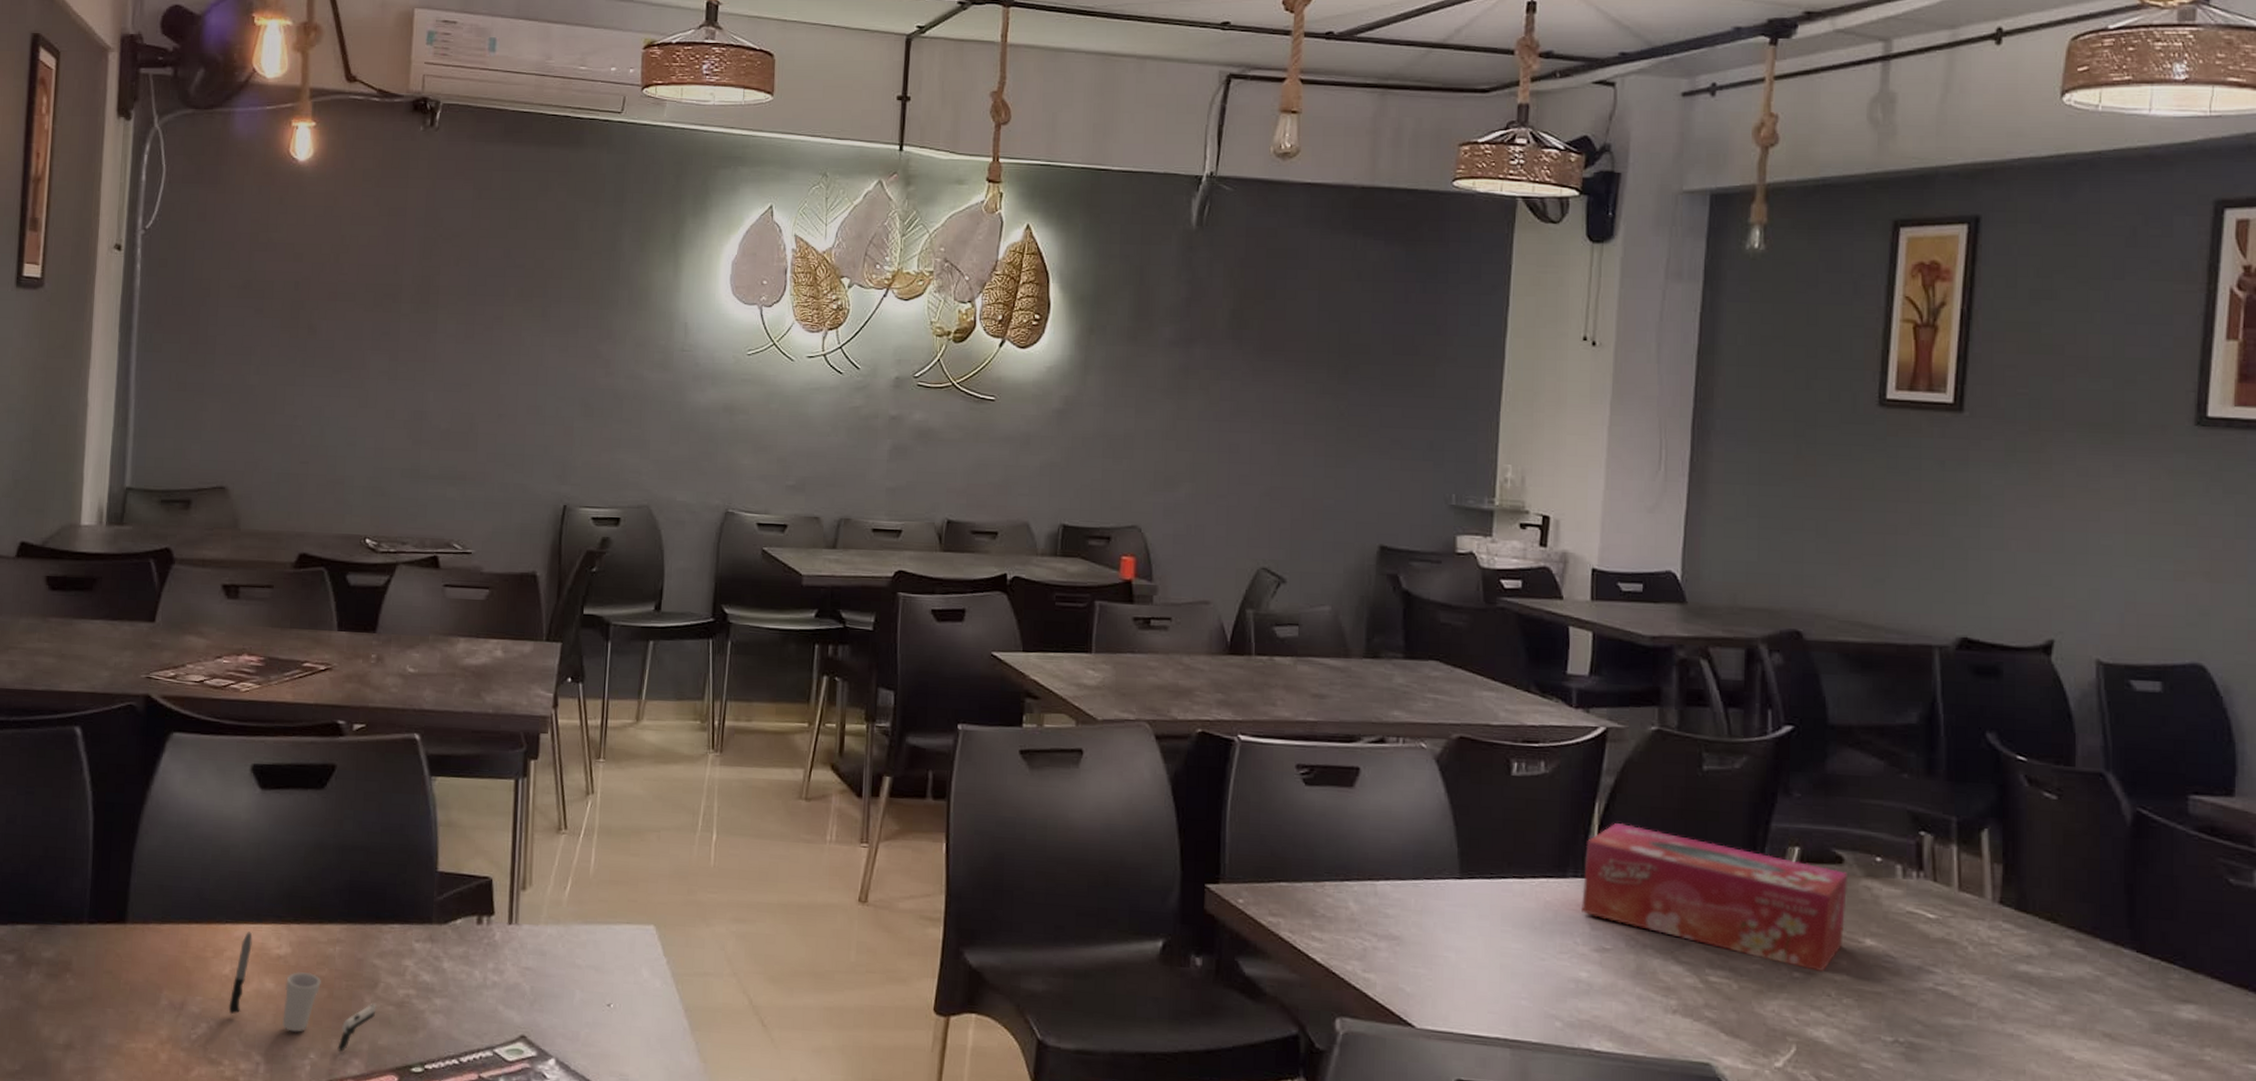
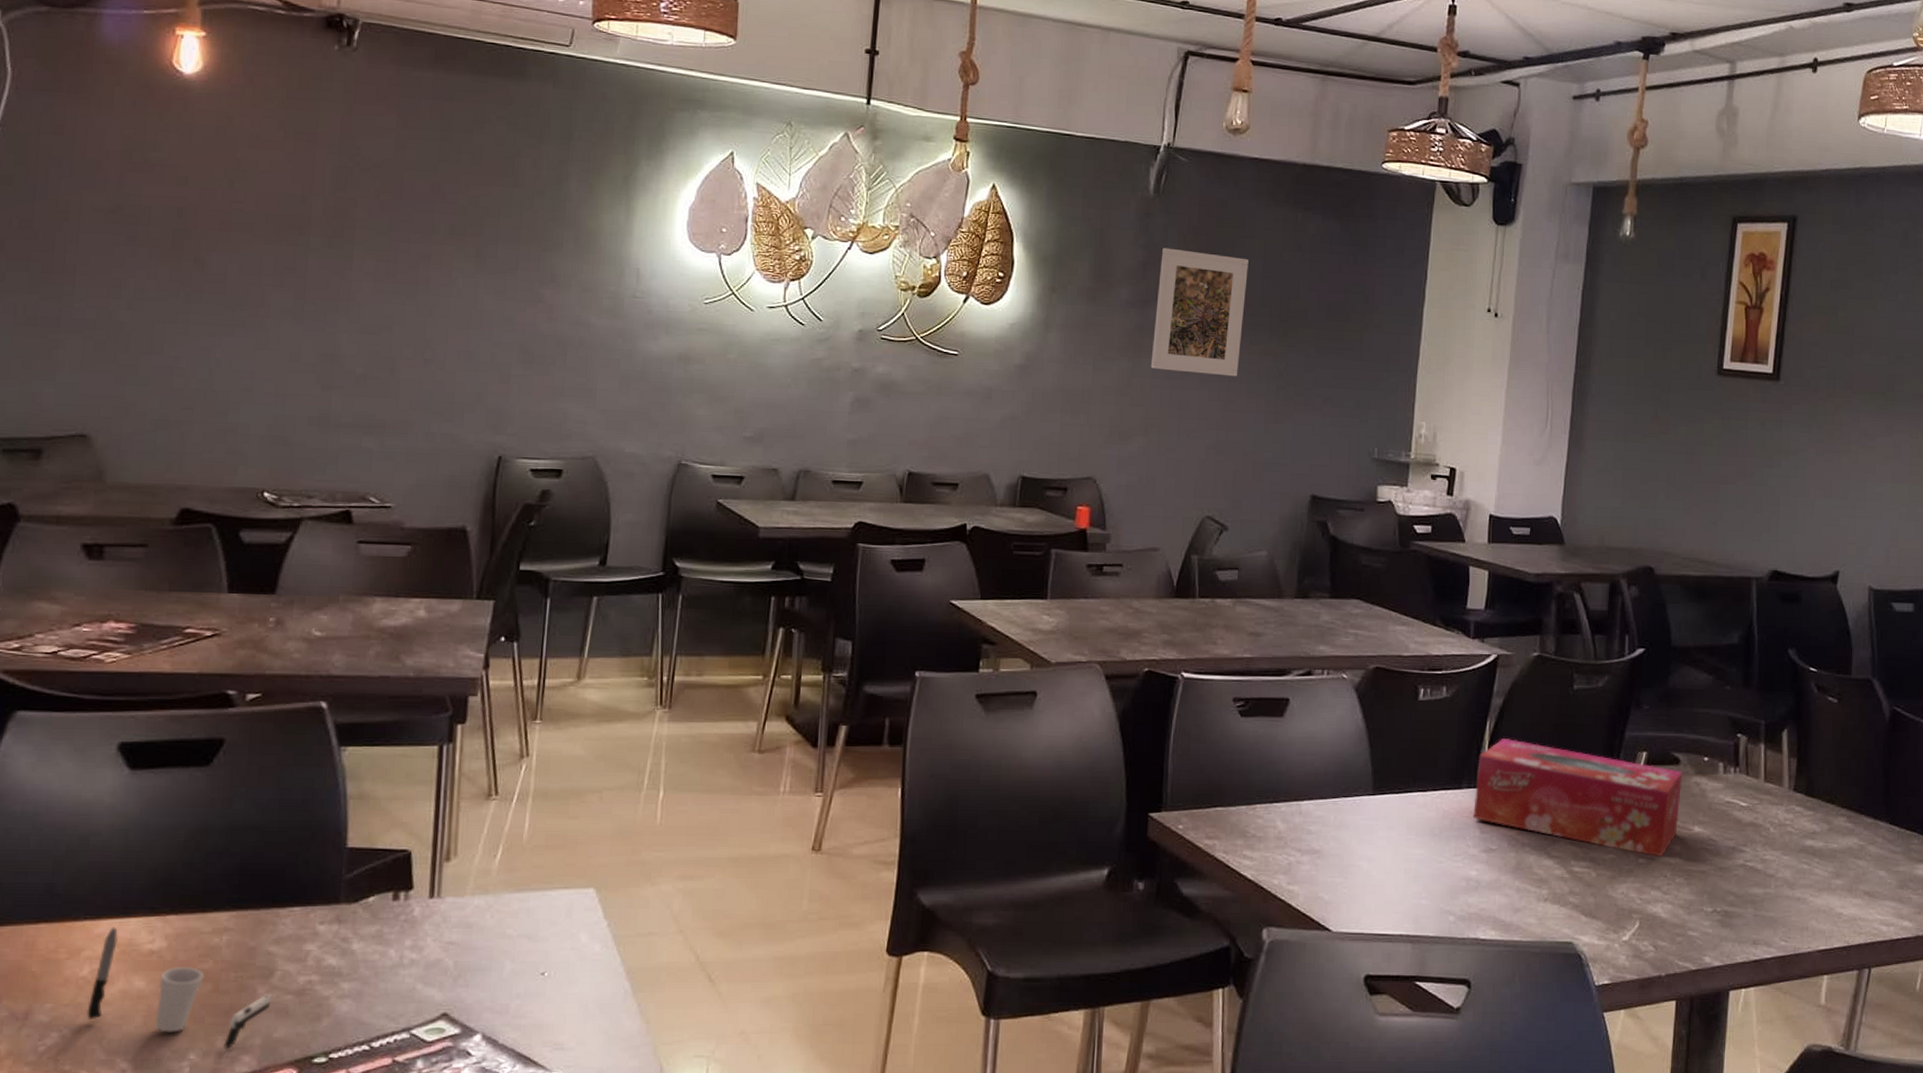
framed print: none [1197,282,1302,418] -> present [1150,247,1249,377]

